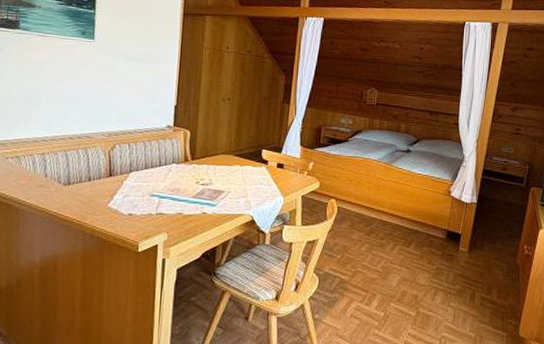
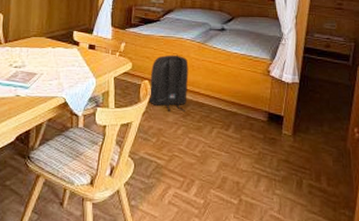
backpack: none [335,173,374,230] -> present [148,53,189,112]

